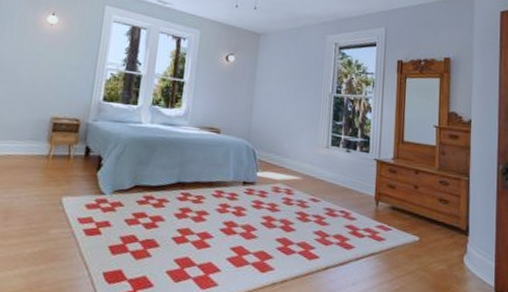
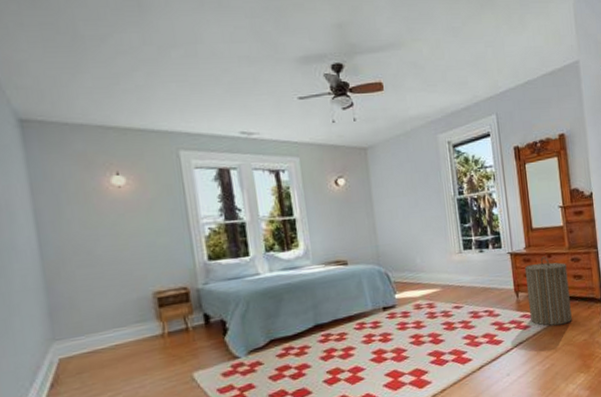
laundry hamper: none [387,171,433,247] -> present [524,256,572,326]

